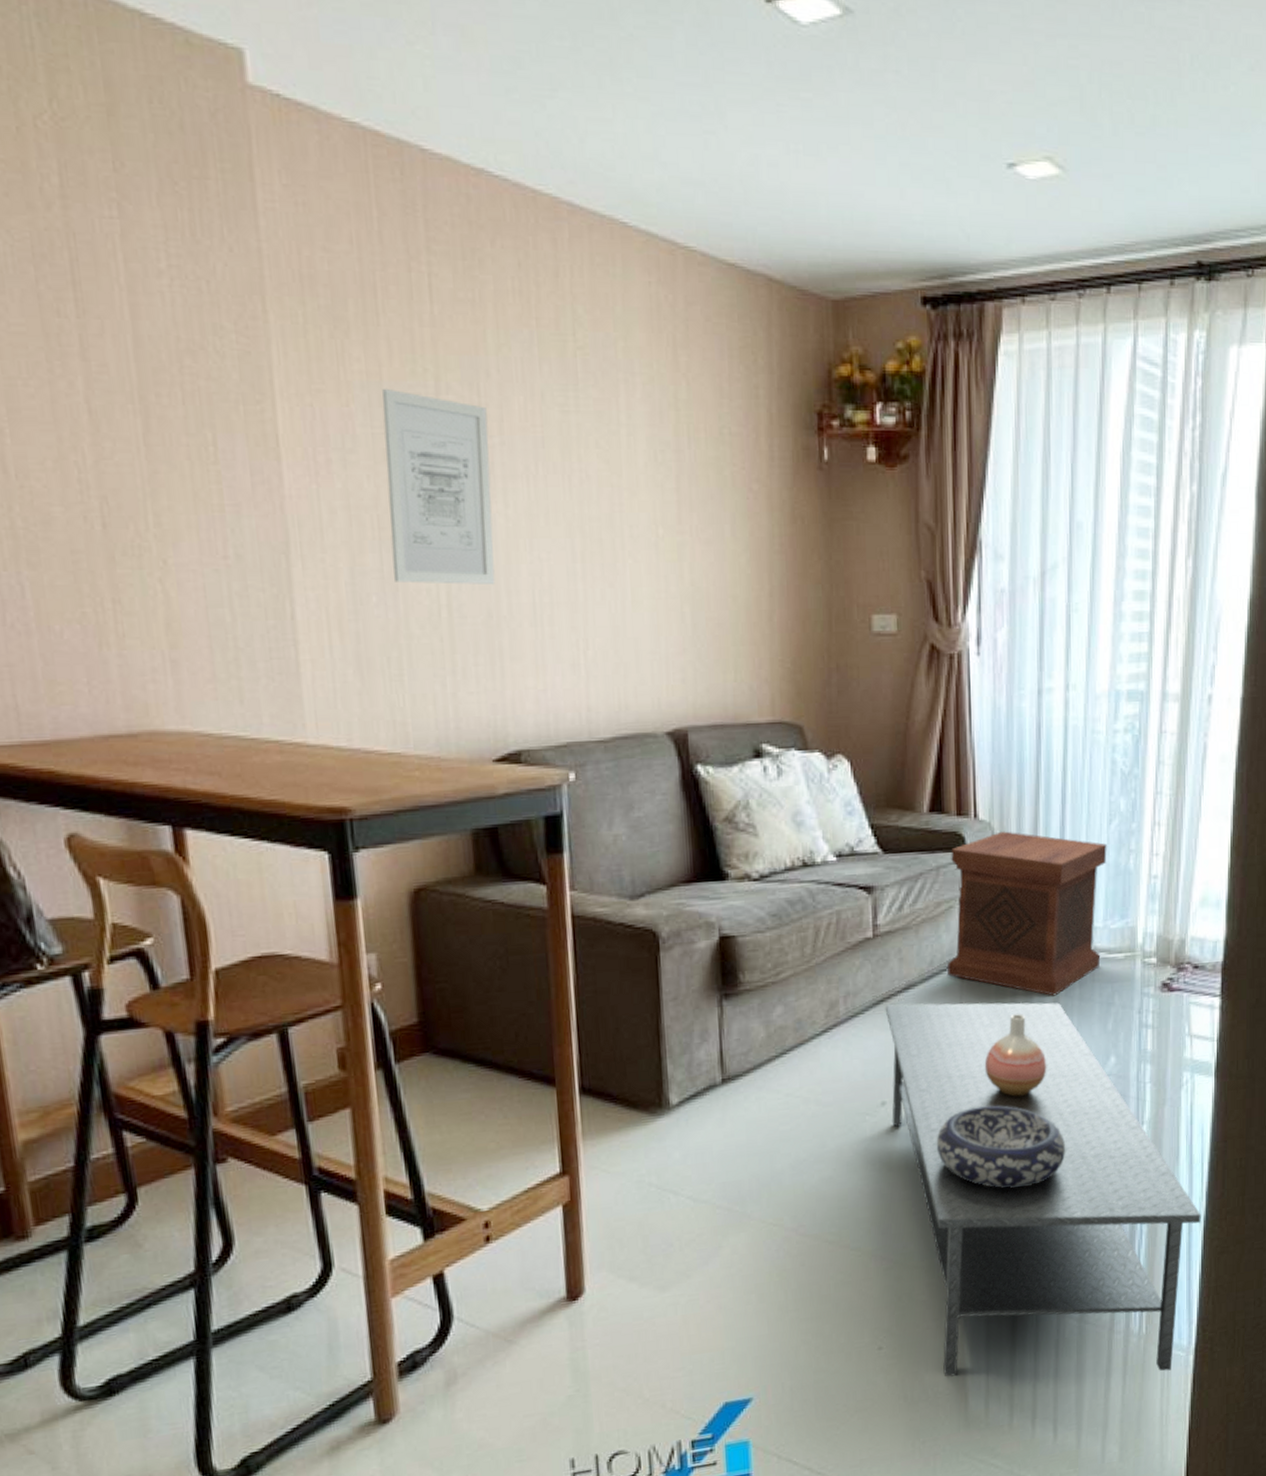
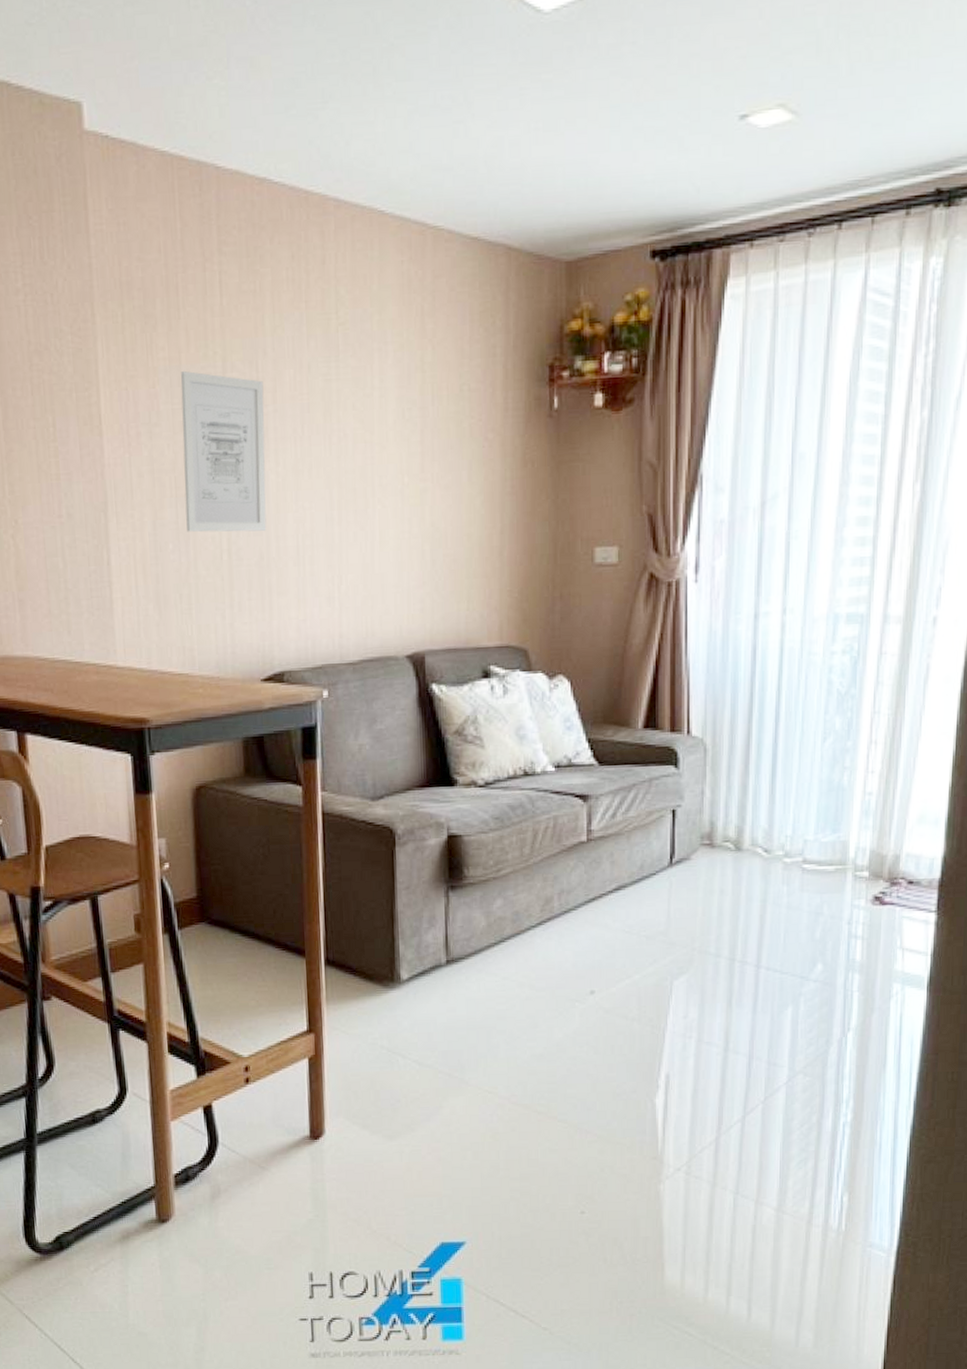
coffee table: present [885,1002,1201,1377] -> none [596,902,908,1269]
decorative bowl: present [936,1105,1066,1188] -> none [641,1001,769,1080]
side table: present [946,831,1107,996] -> none [656,747,820,903]
vase: present [984,1014,1047,1097] -> none [690,918,752,995]

